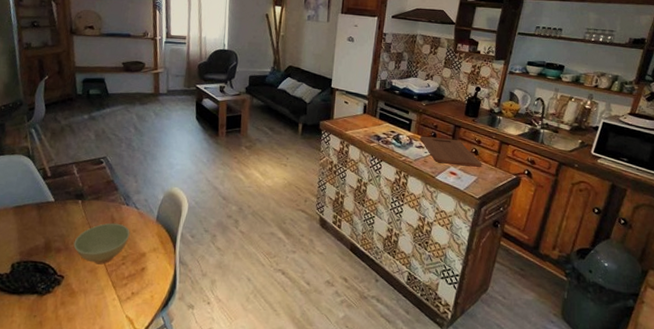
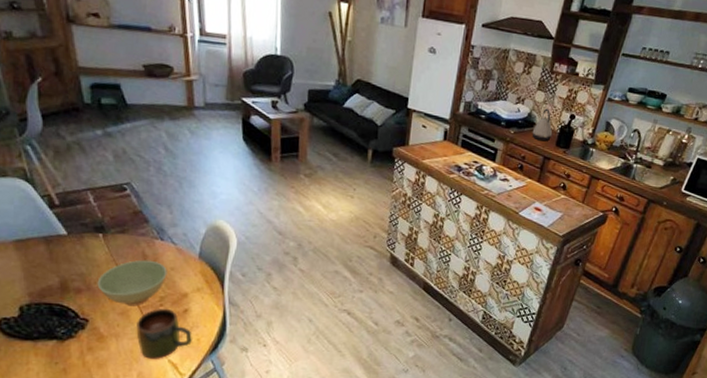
mug: none [100,266,148,314] -> present [135,308,194,359]
cutting board: present [420,135,482,167] -> none [505,167,570,203]
kettle: none [442,83,461,112] -> present [532,108,553,142]

